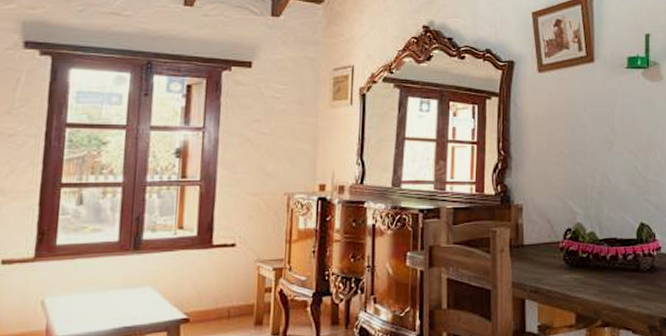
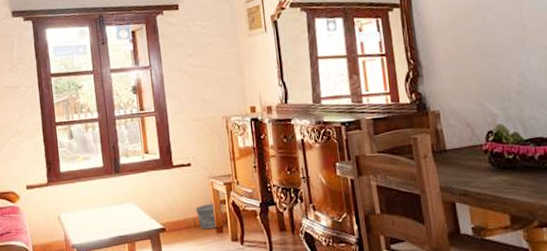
bucket: none [232,286,269,322] -> present [195,199,224,230]

